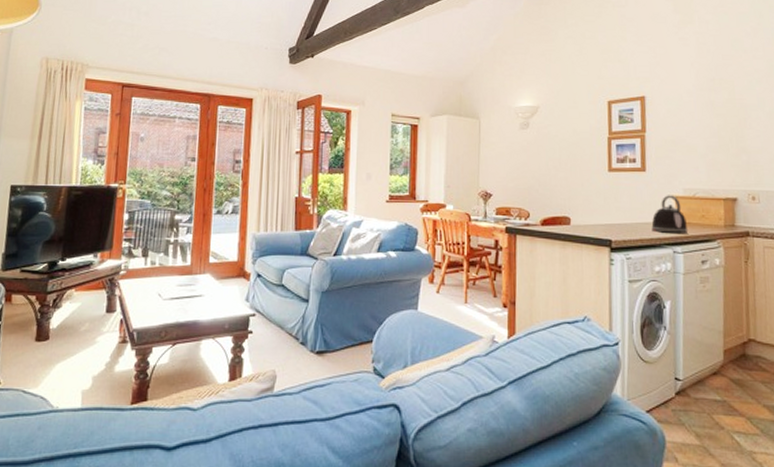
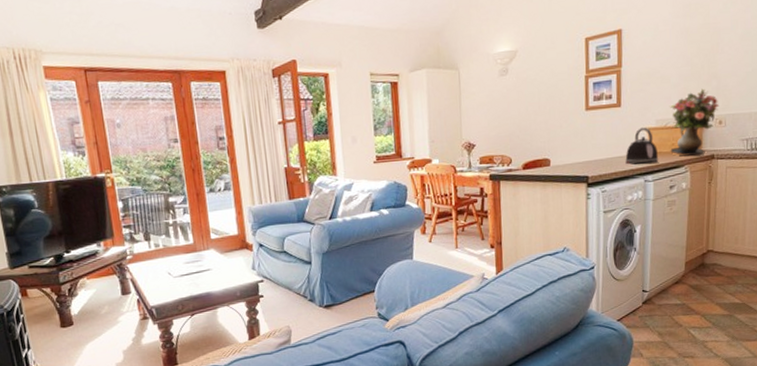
bouquet: none [697,162,751,232] -> present [669,88,719,157]

